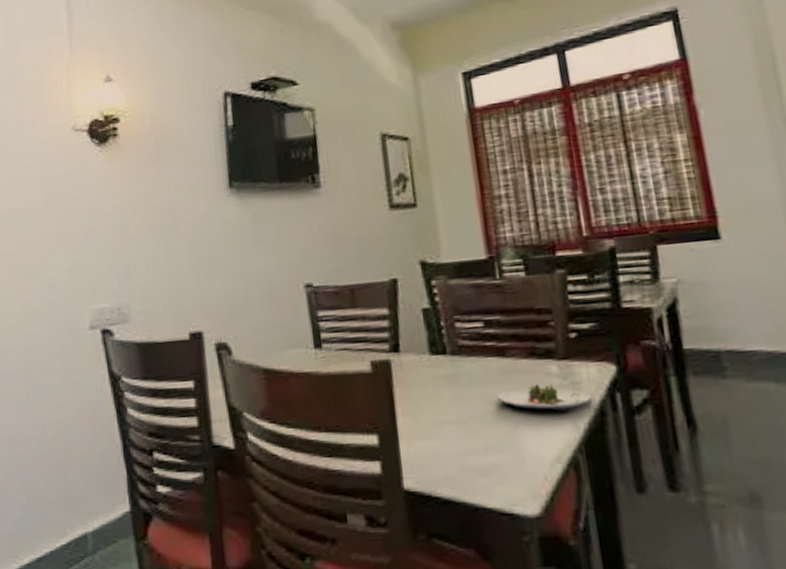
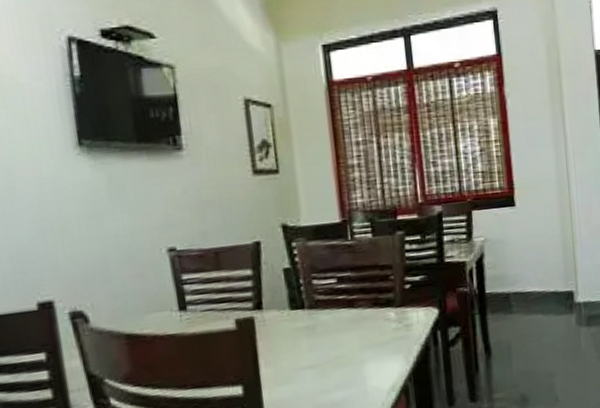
salad plate: present [496,383,593,411] -> none [346,327,420,350]

